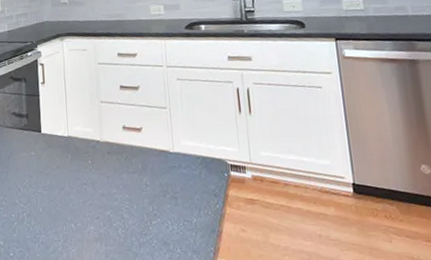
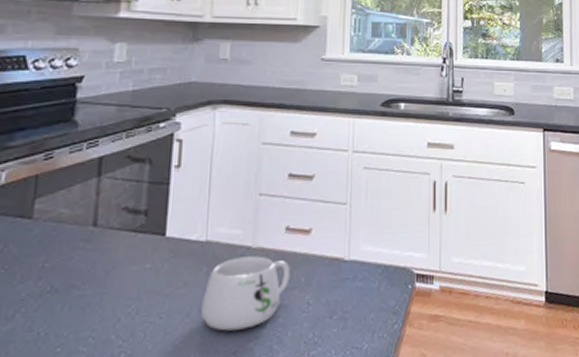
mug: none [71,147,130,202] -> present [201,256,291,331]

